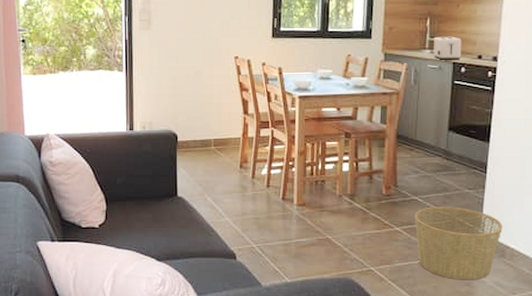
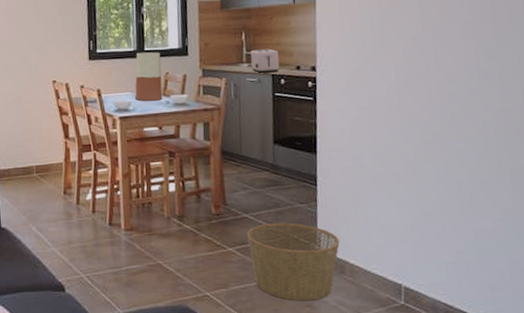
vase: none [316,32,344,83] -> present [135,52,163,102]

